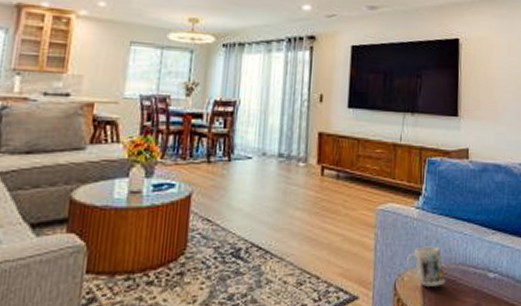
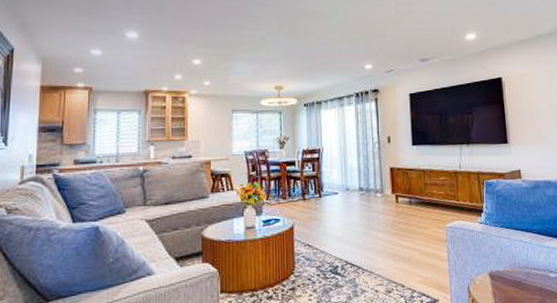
mug: present [407,246,446,287] -> none [476,254,513,288]

